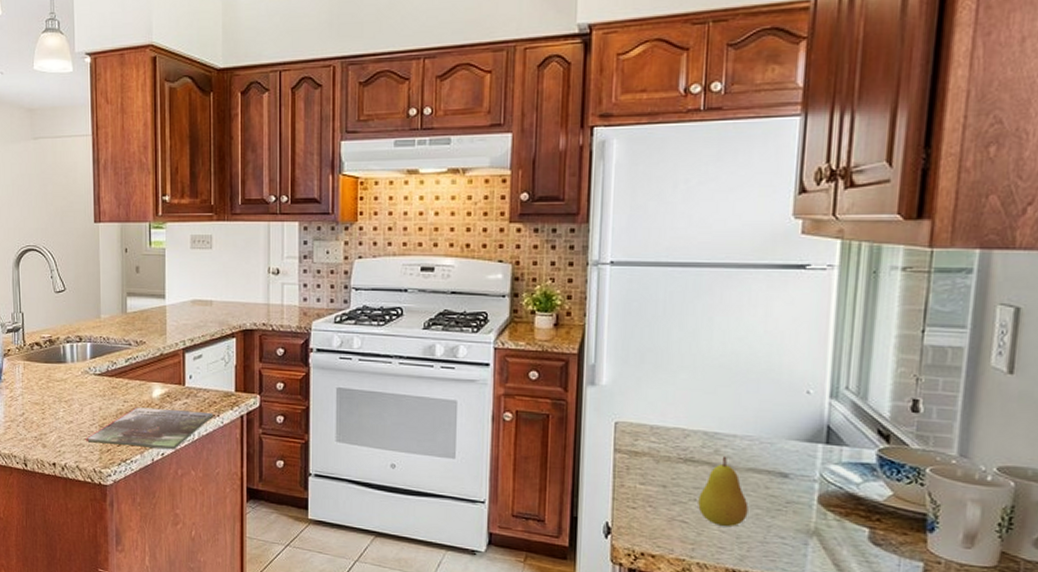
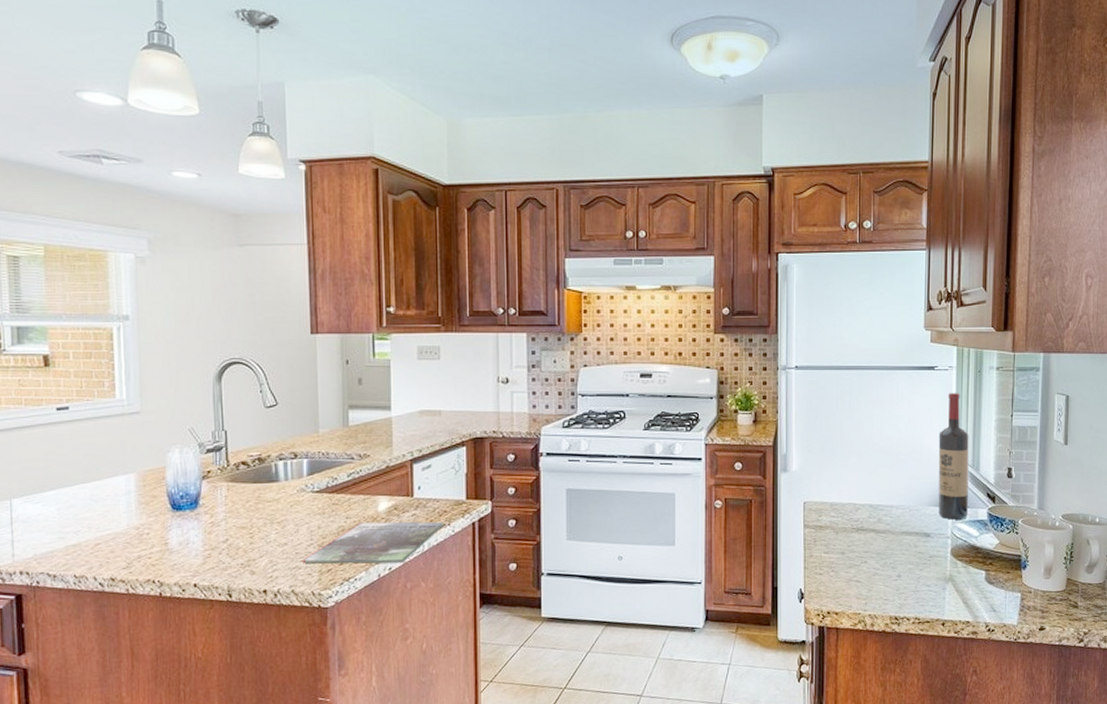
fruit: present [698,456,749,526] -> none [868,523,904,581]
wine bottle: none [802,299,854,460] -> present [938,393,969,520]

